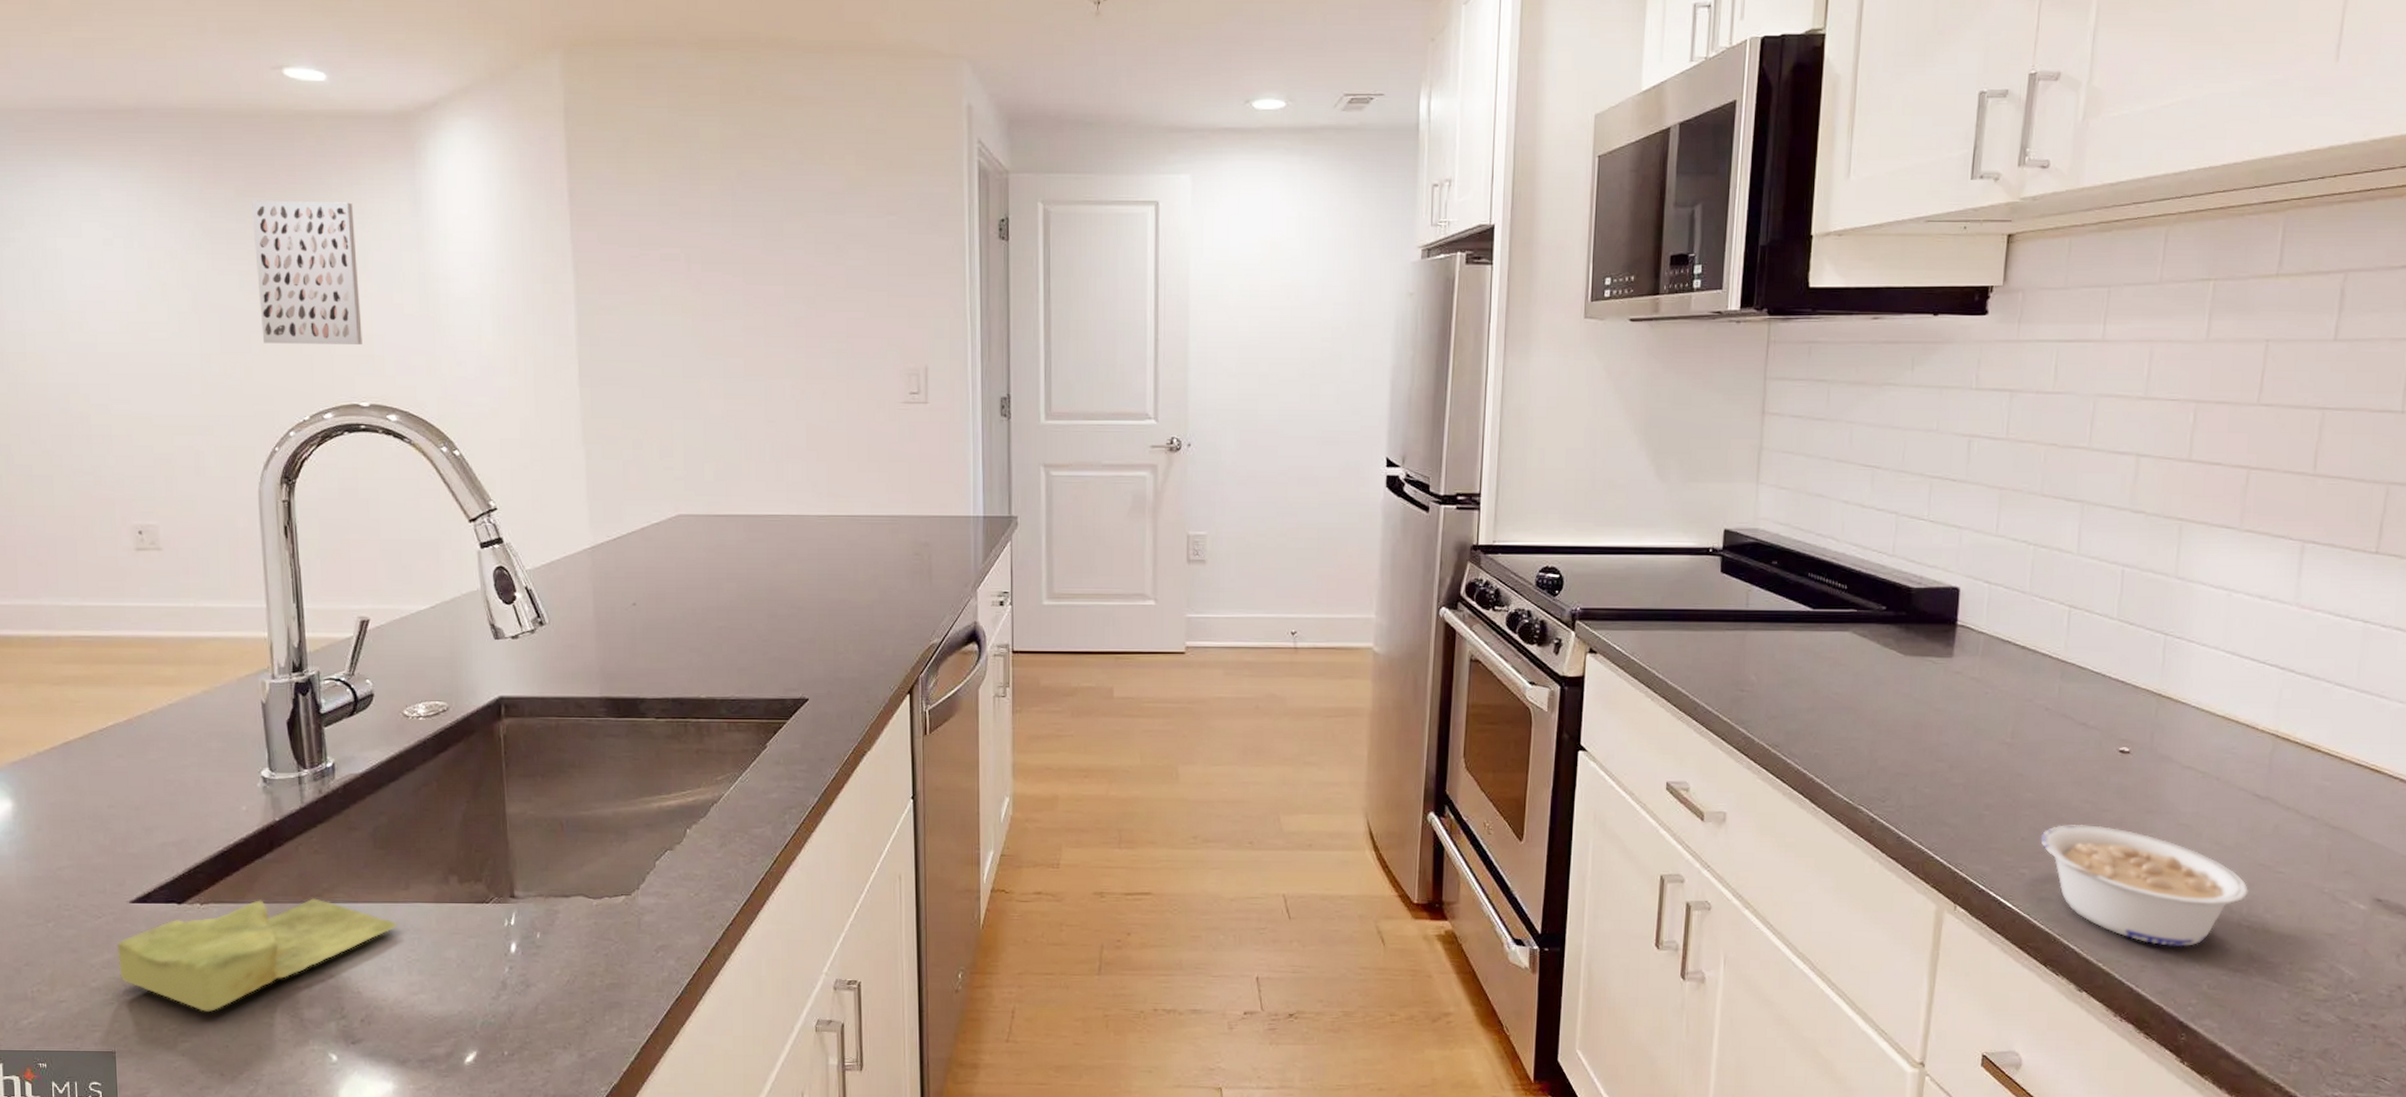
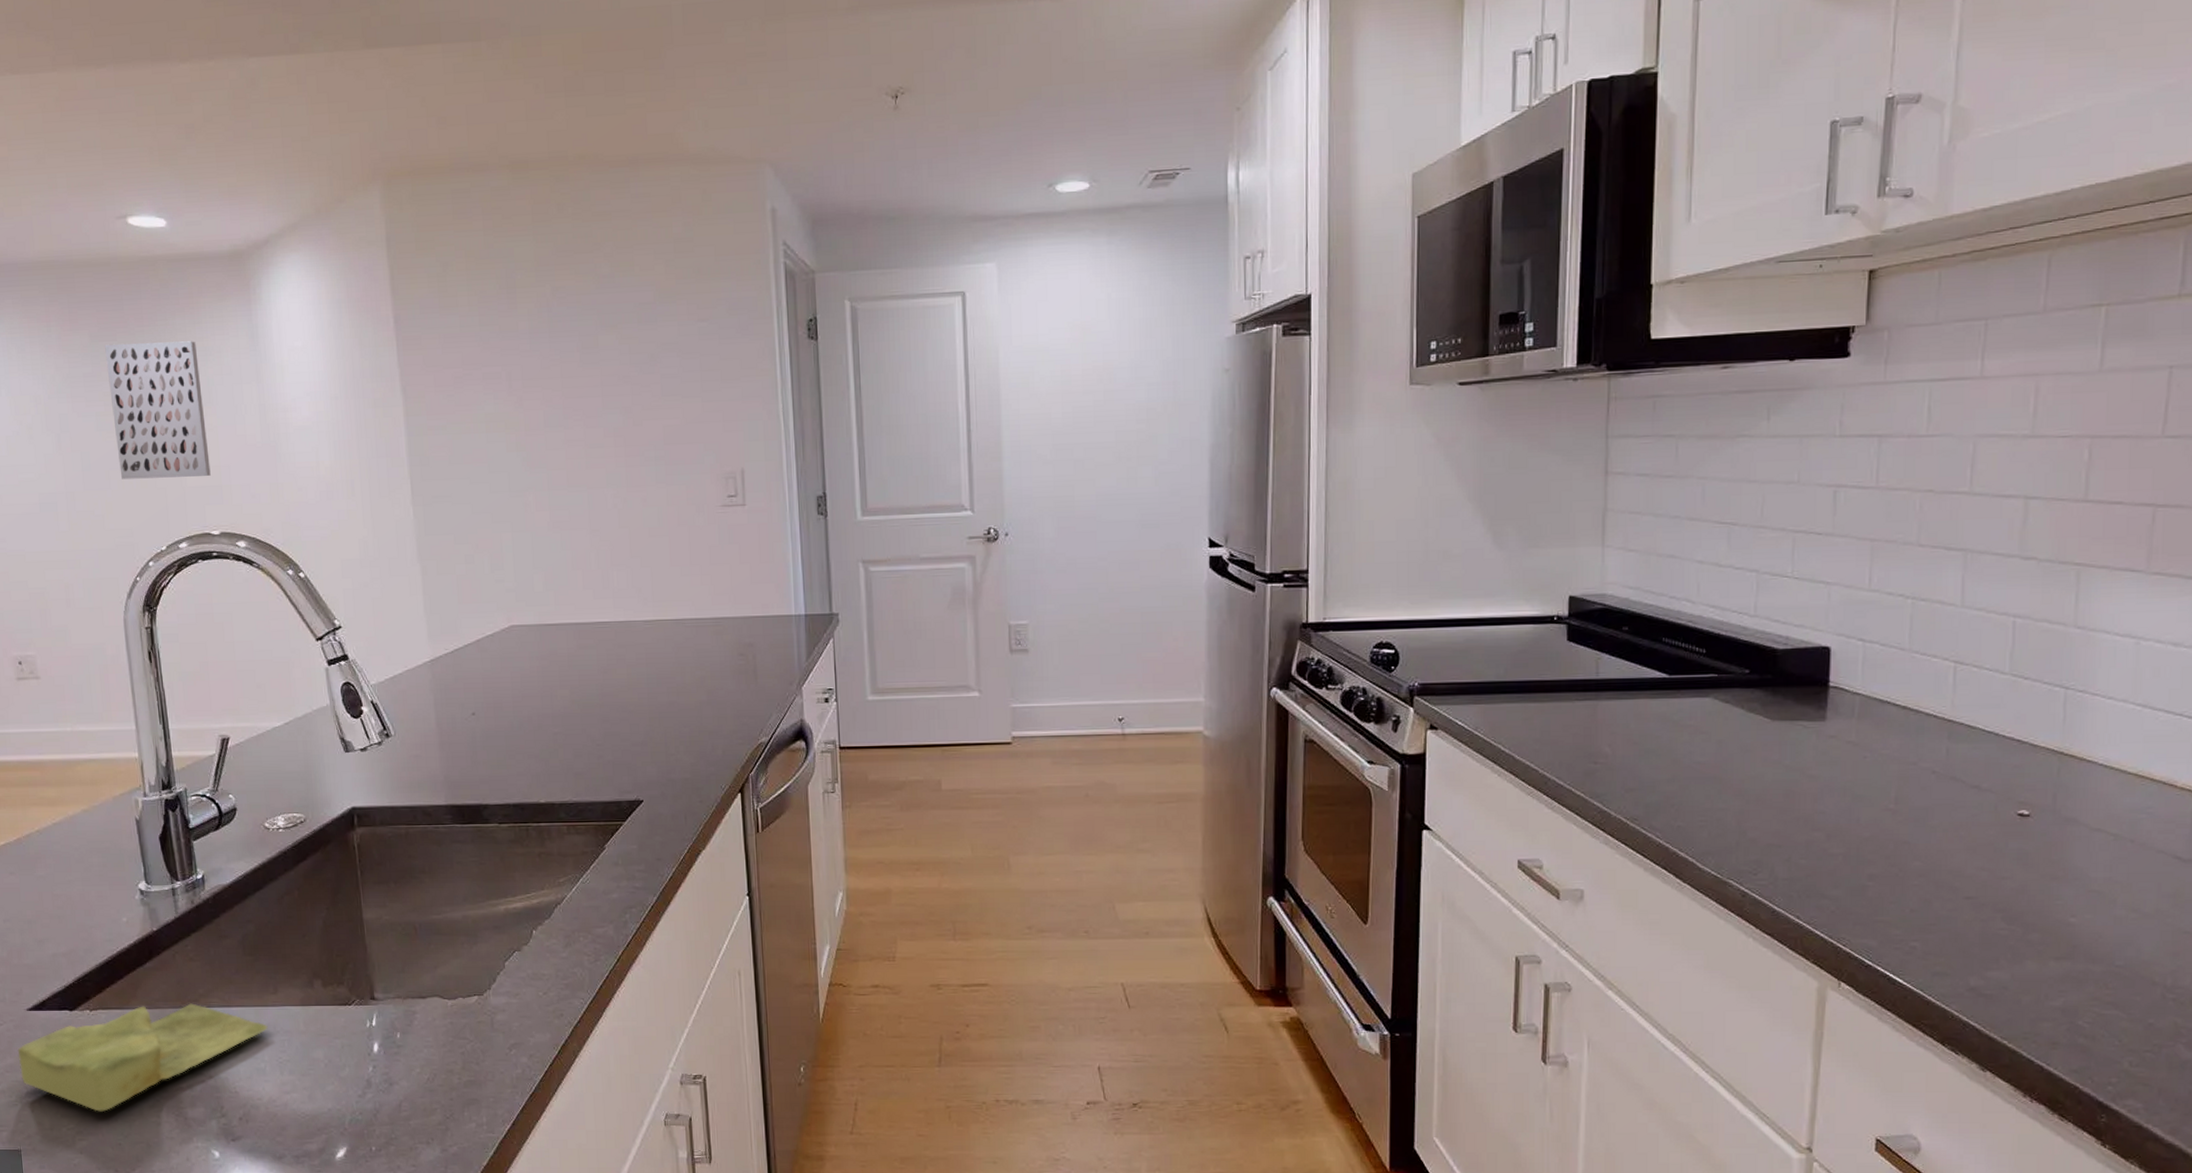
legume: present [2040,825,2249,948] -> none [1932,894,2174,1023]

